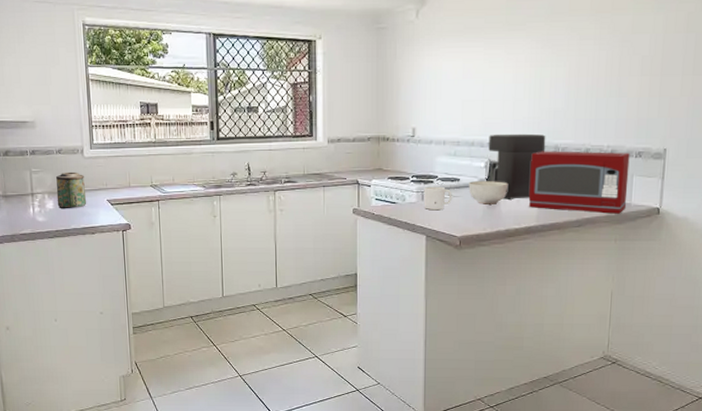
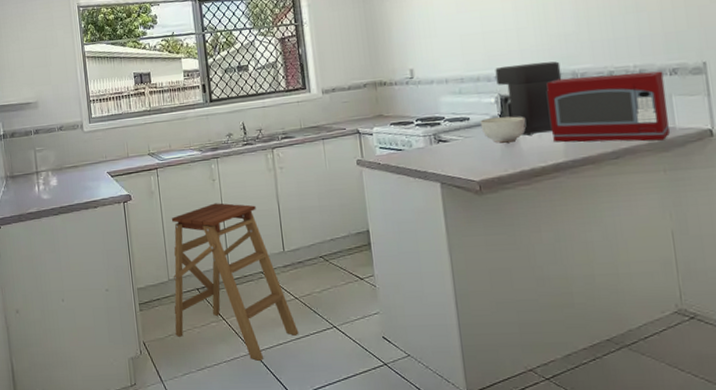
canister: present [56,172,87,208] -> none [58,147,88,184]
step ladder: none [167,238,283,383] -> present [171,203,299,361]
mug: present [423,186,452,211] -> none [431,128,464,155]

